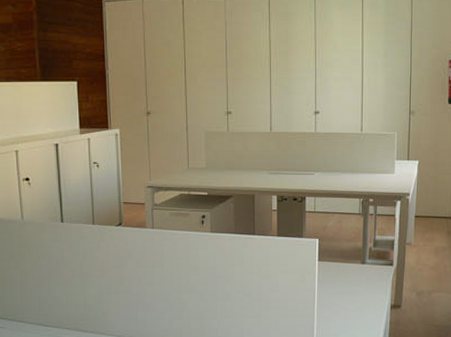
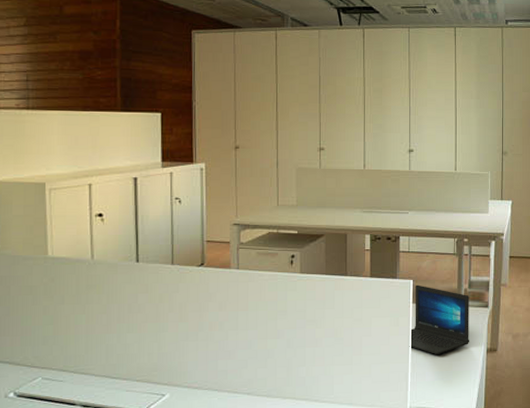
laptop: none [315,243,374,309] -> present [409,284,470,354]

